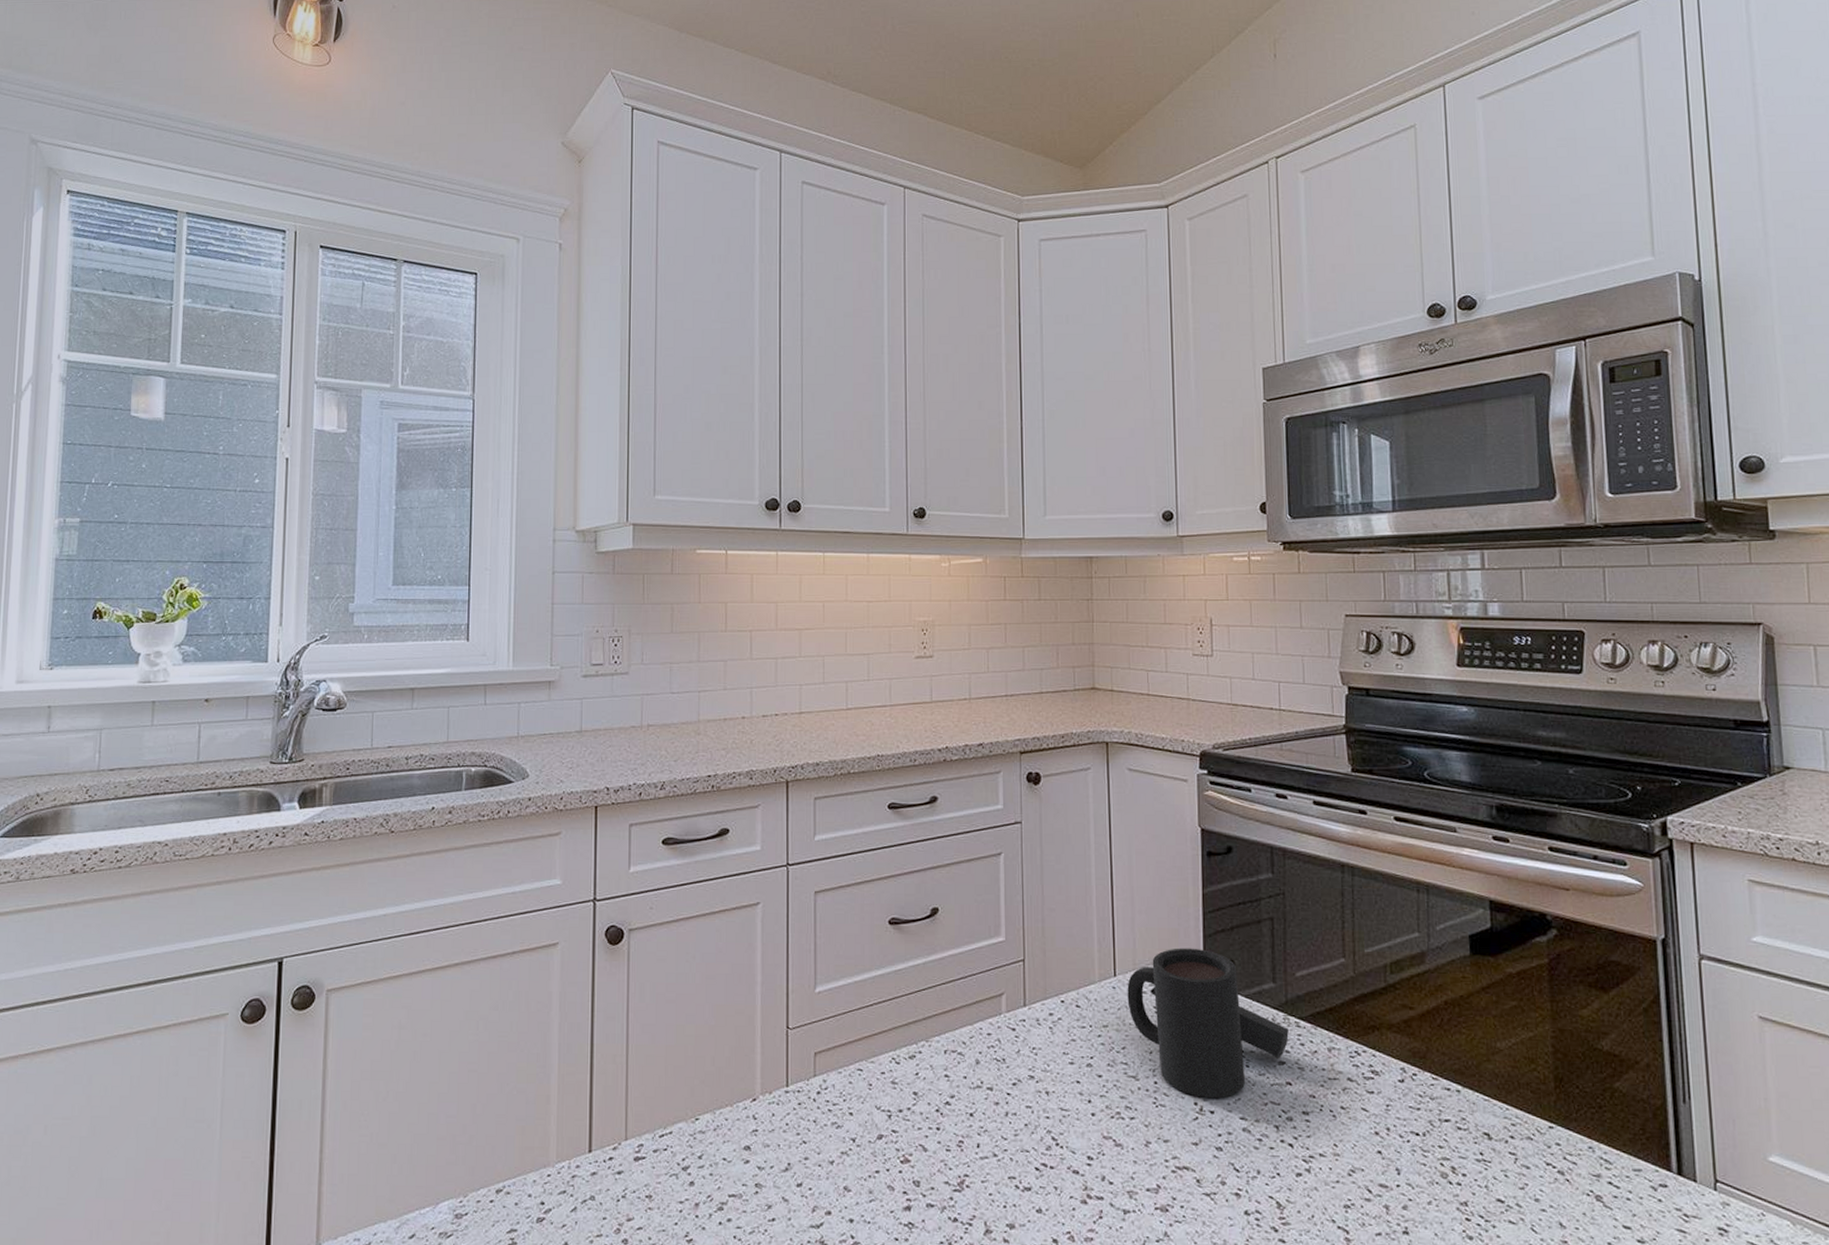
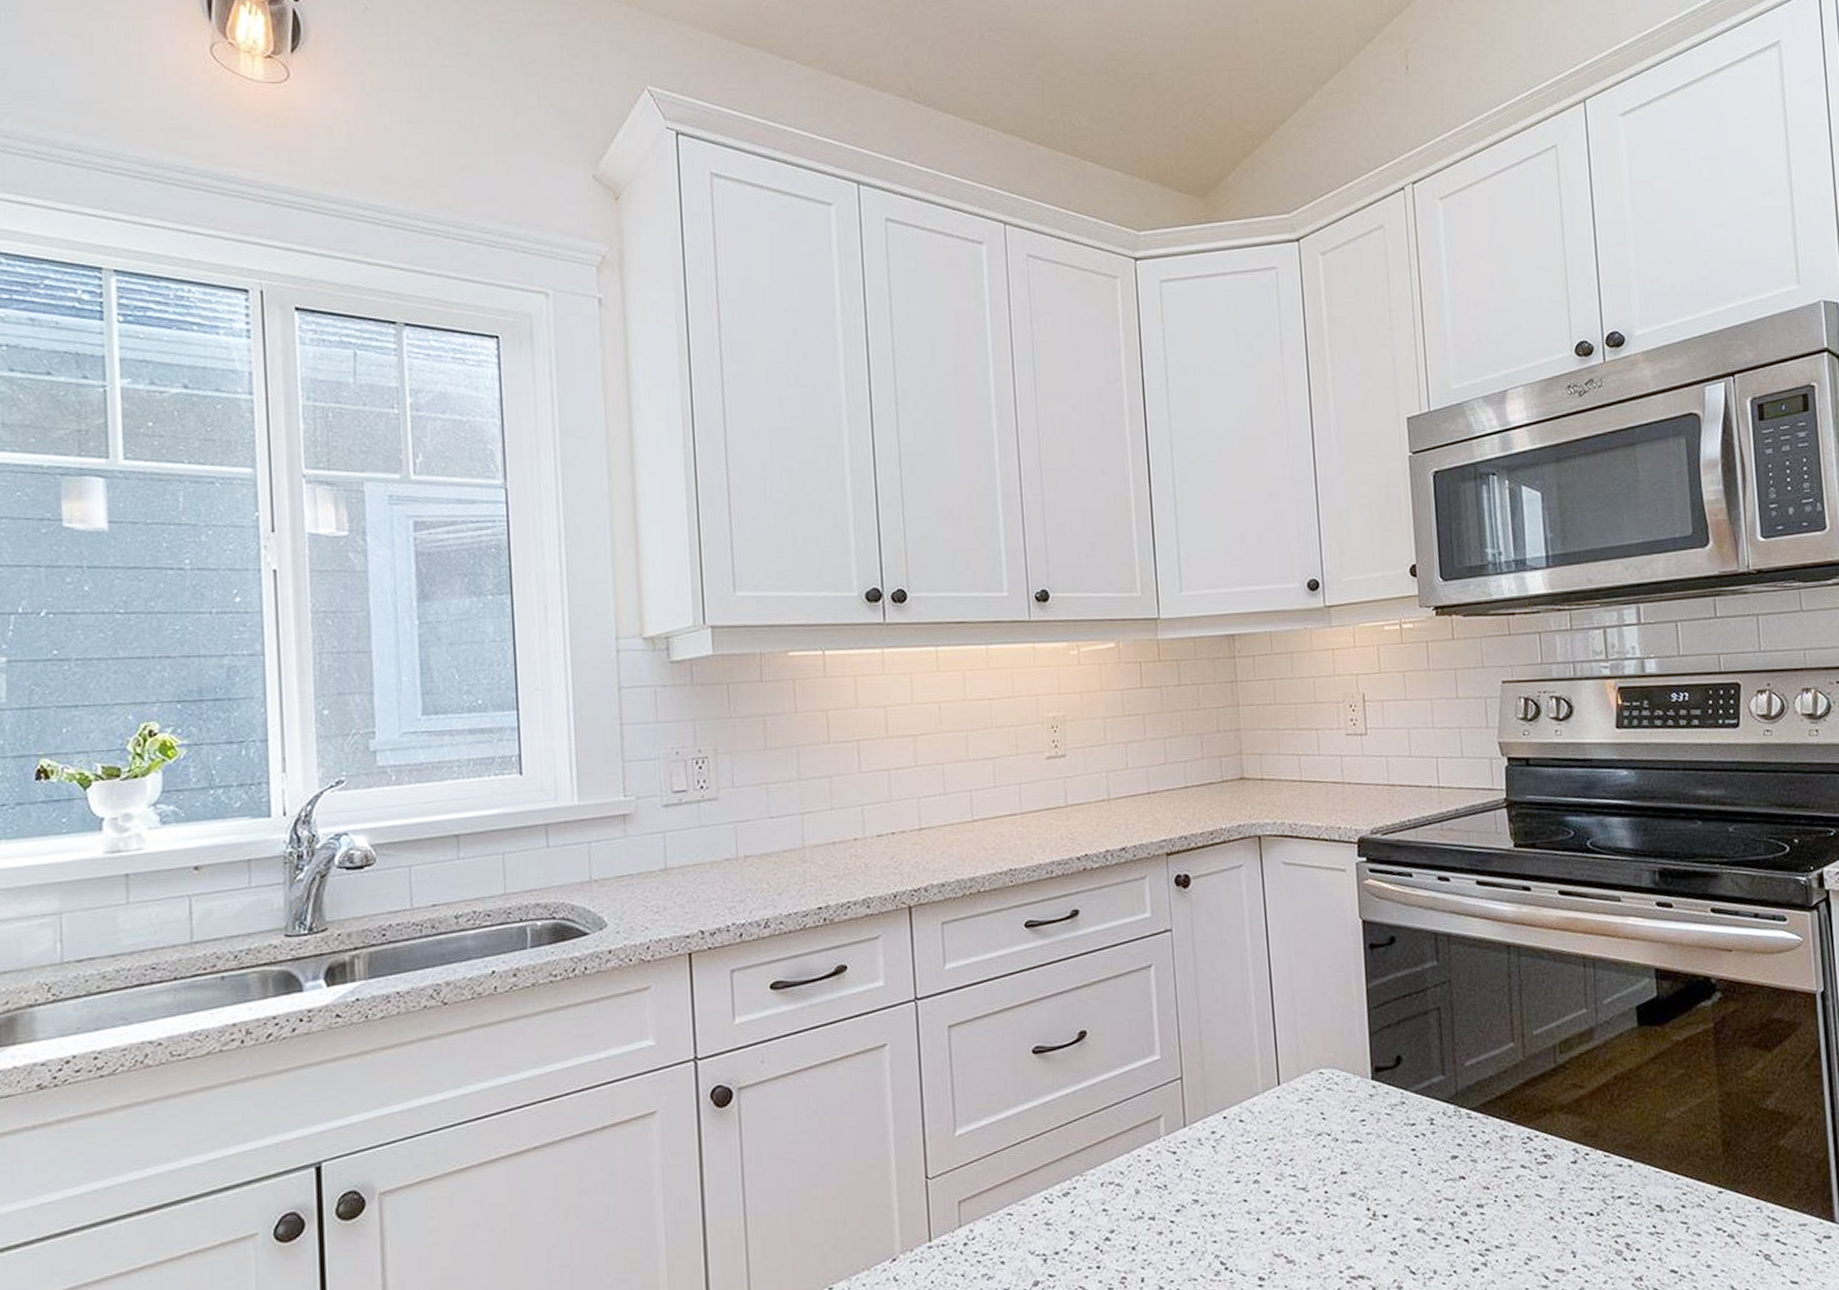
coffee mug: present [1127,948,1289,1098] -> none [1292,1047,1461,1202]

